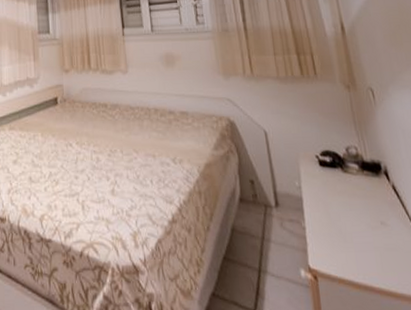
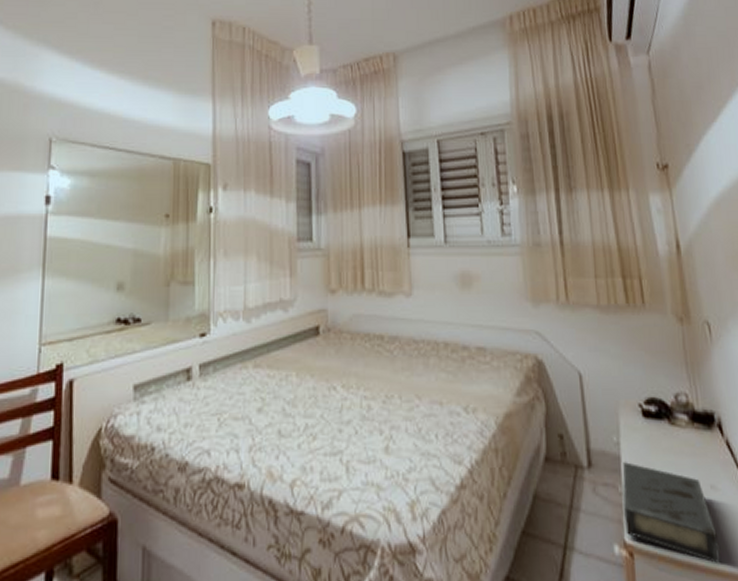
book: none [305,202,393,287] -> present [622,462,720,564]

